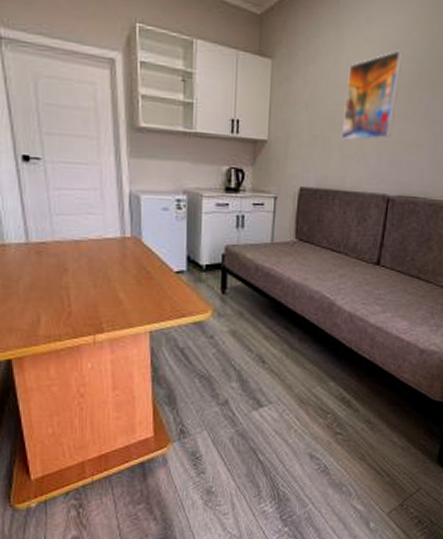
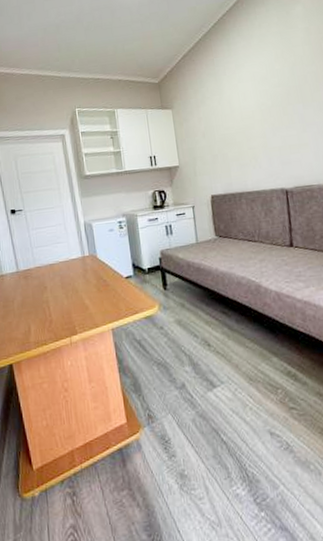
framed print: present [341,50,404,141] -> none [230,80,277,154]

